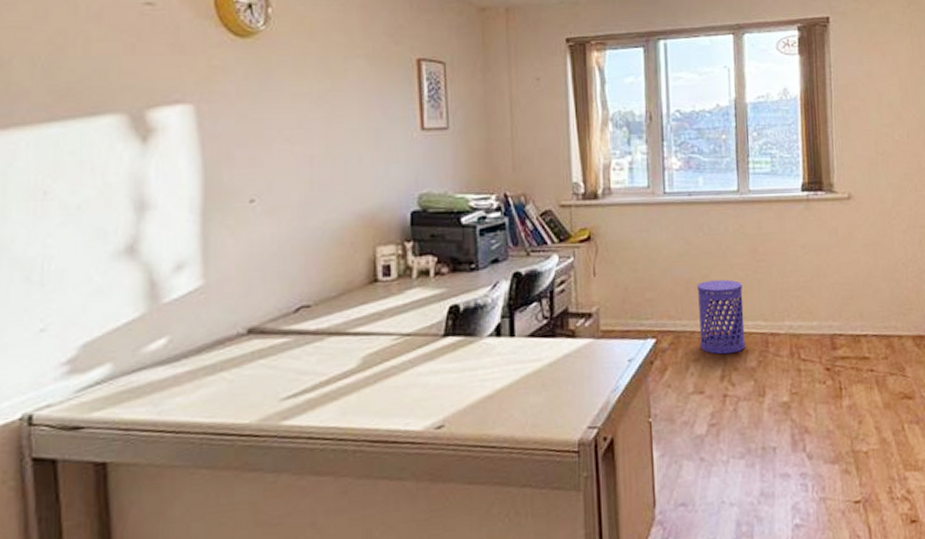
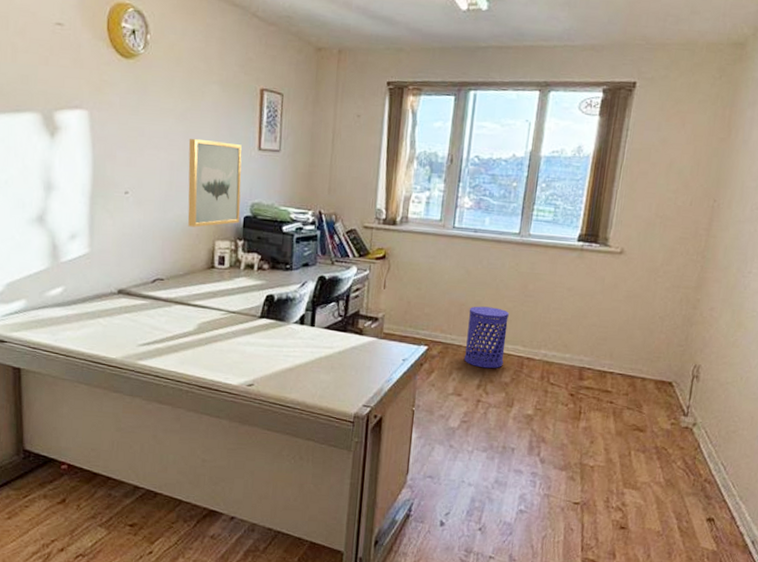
wall art: none [331,124,406,234] -> present [188,138,242,228]

